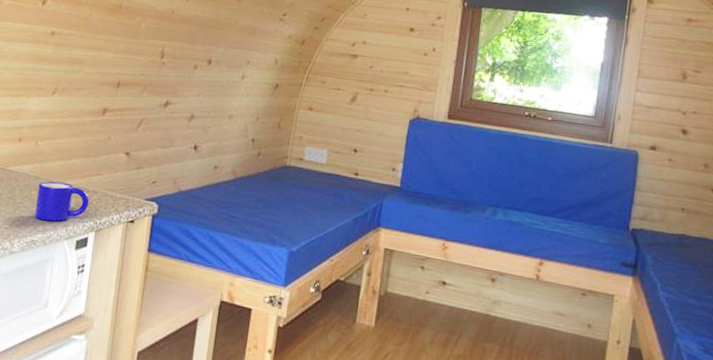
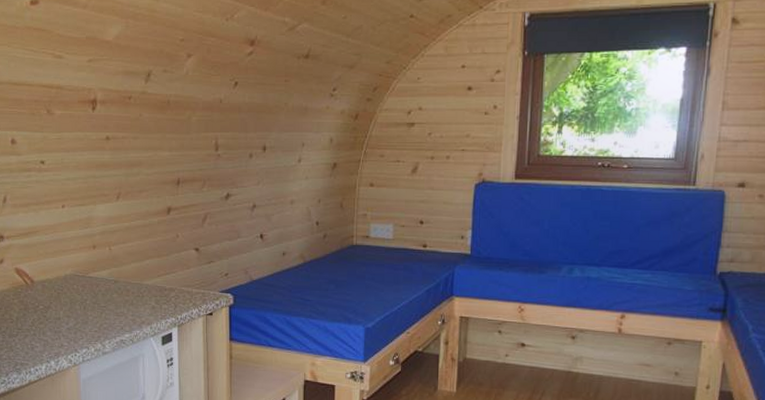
mug: present [35,181,89,222] -> none [118,283,167,321]

